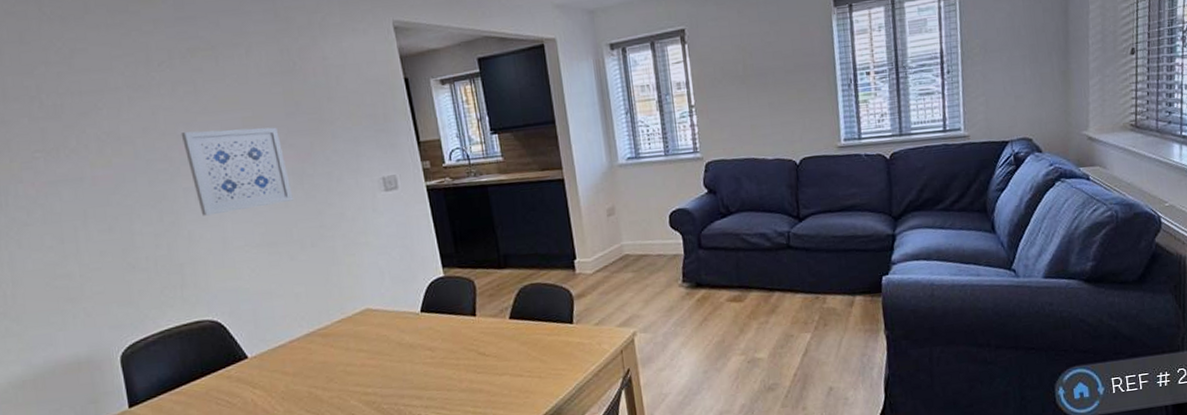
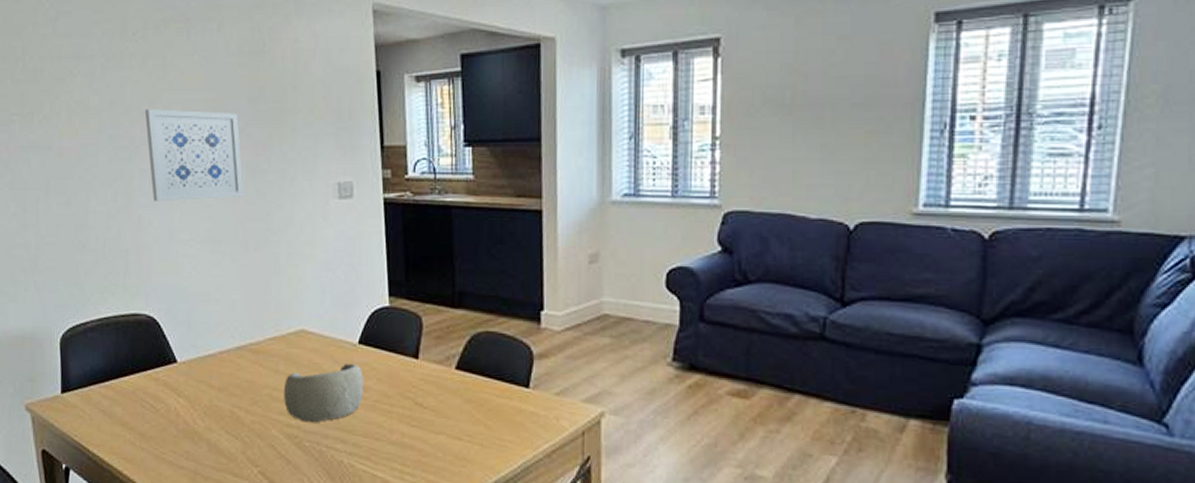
decorative bowl: none [356,330,431,389] -> present [284,364,363,423]

